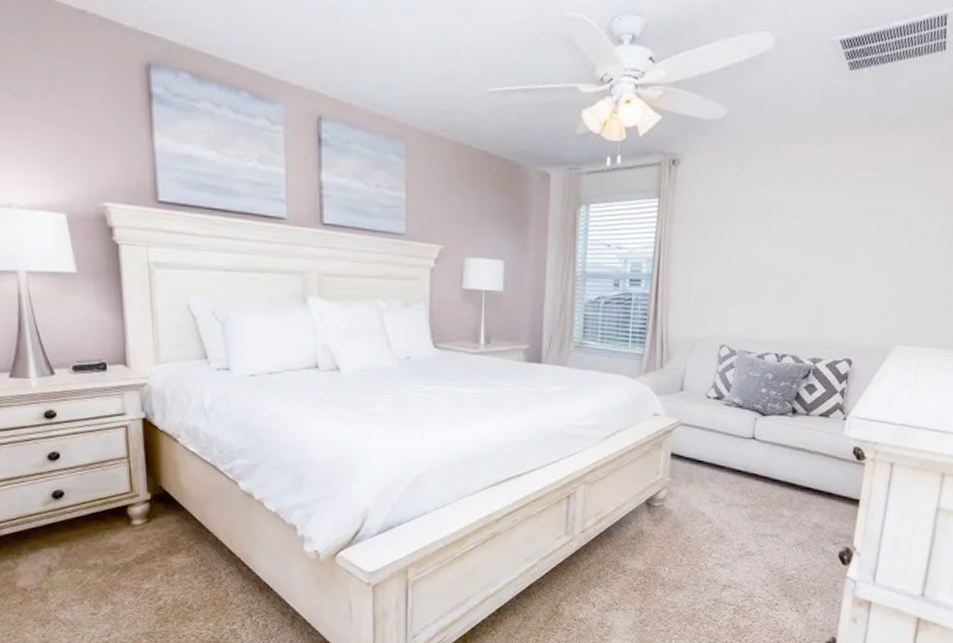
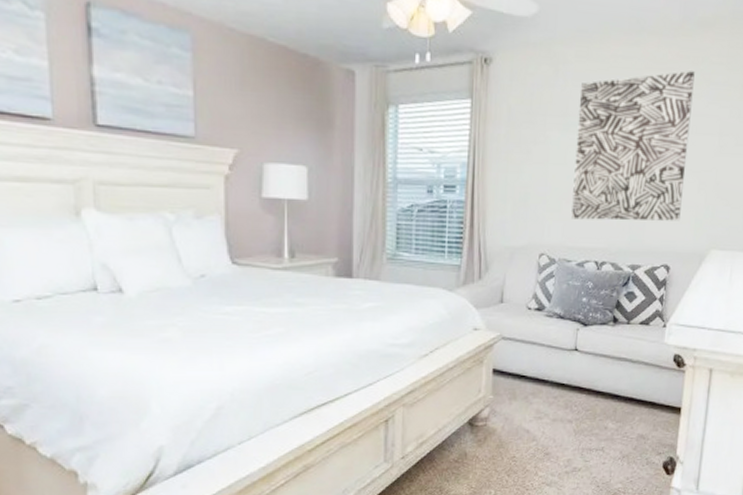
wall art: none [753,169,885,316] -> present [571,71,695,221]

